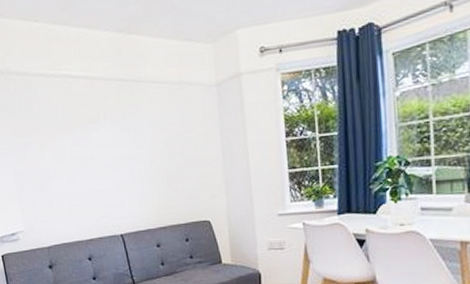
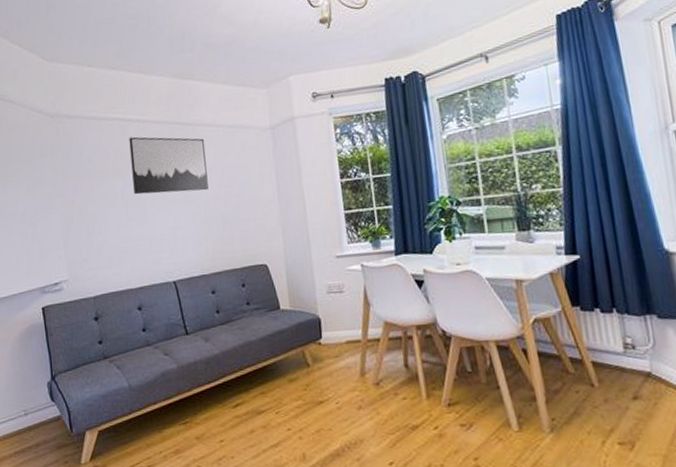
wall art: none [76,93,154,152] -> present [129,136,209,195]

